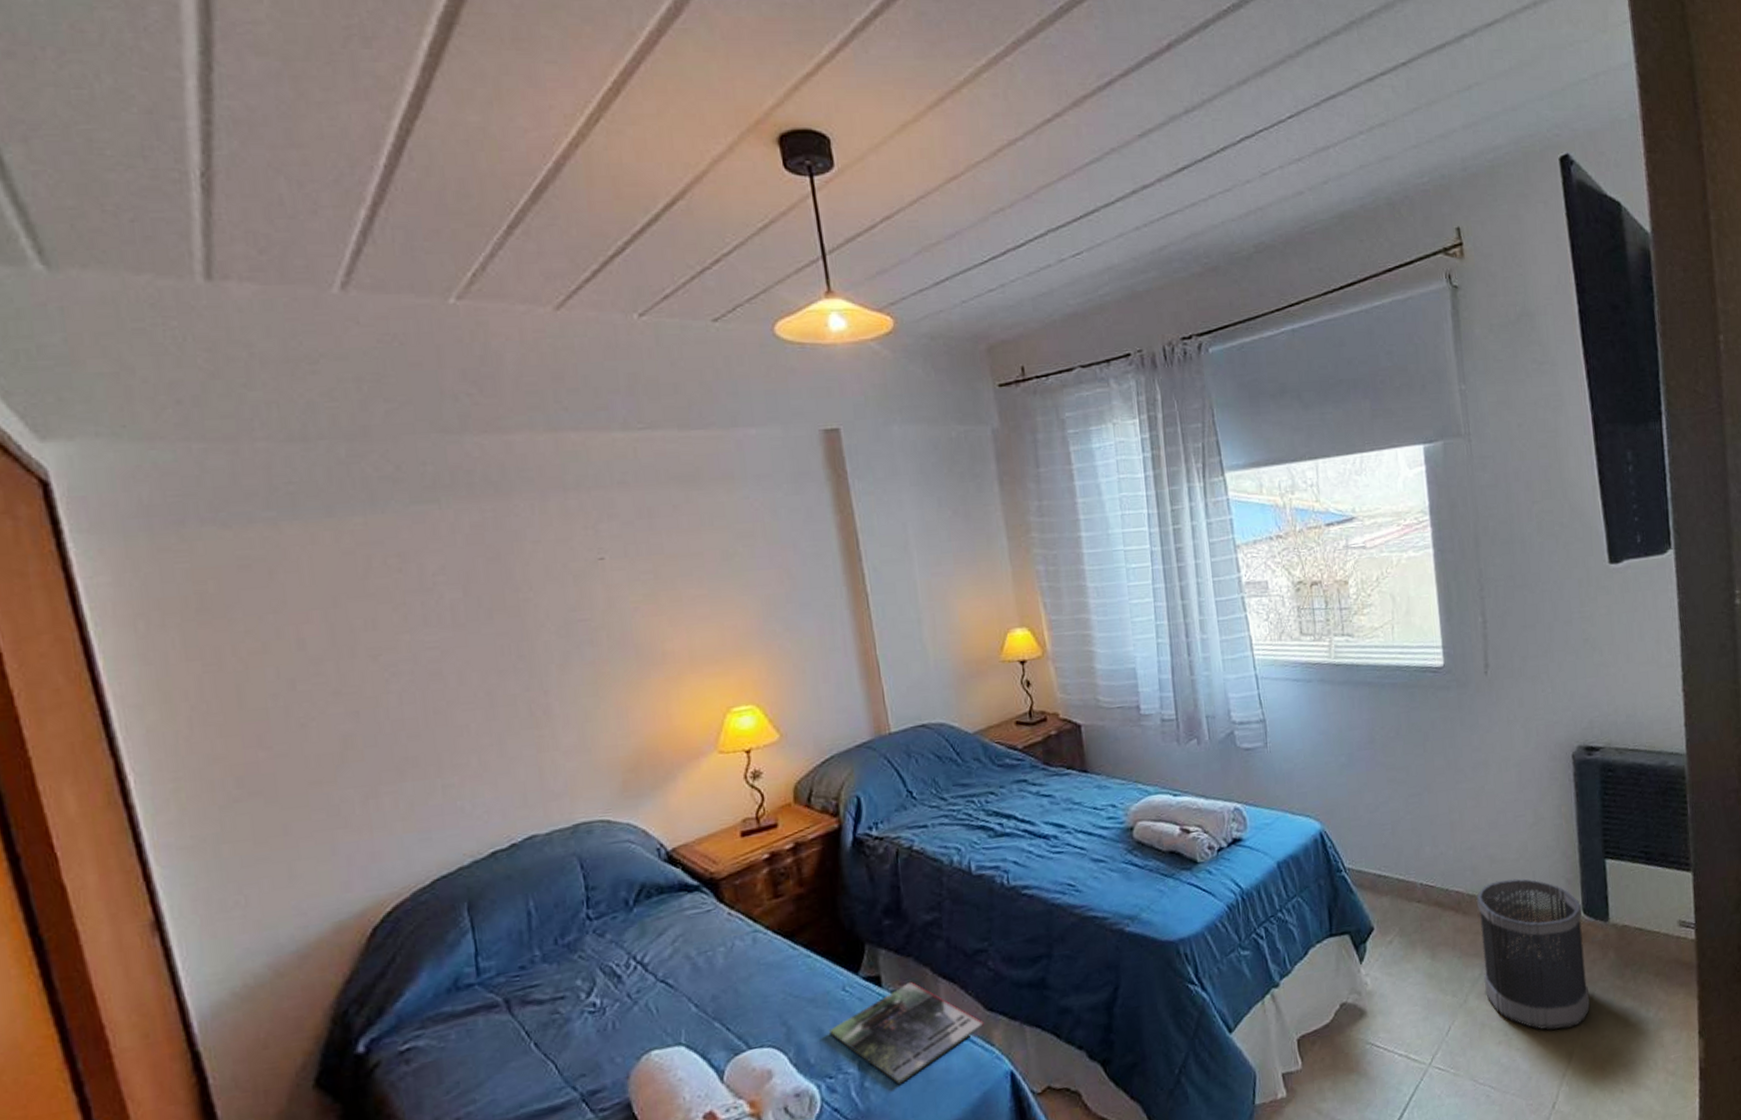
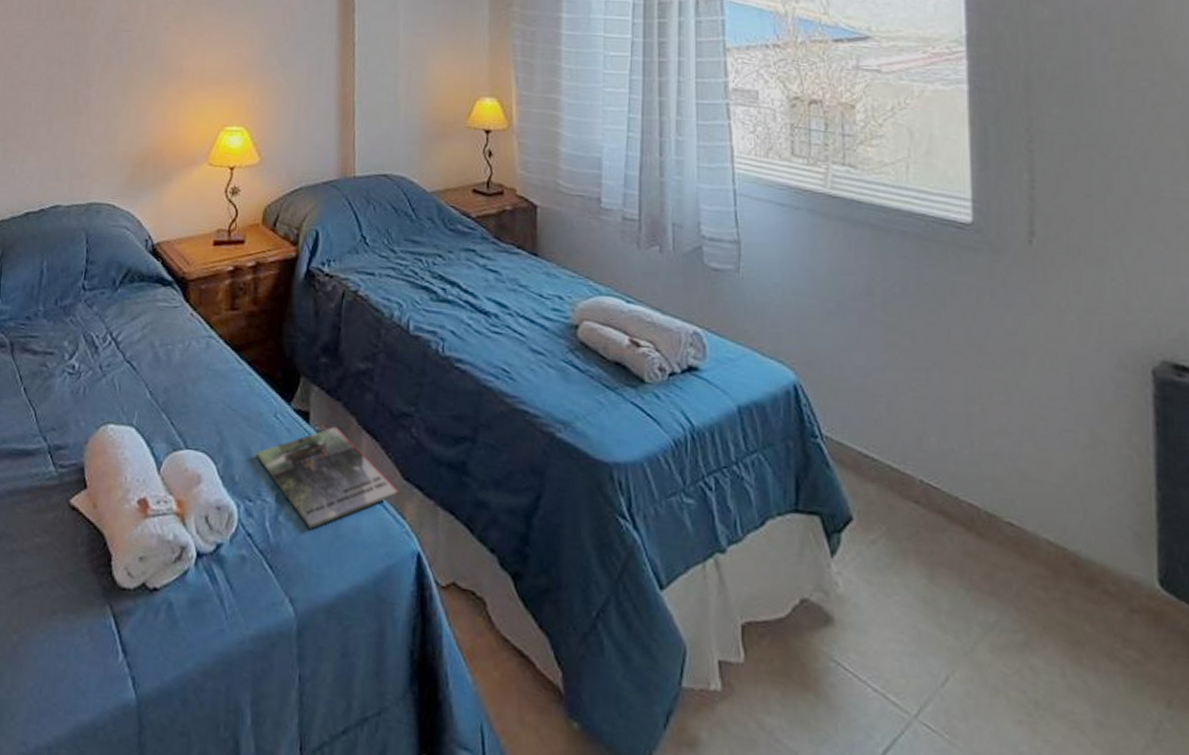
wastebasket: present [1477,878,1590,1031] -> none [998,505,1164,739]

